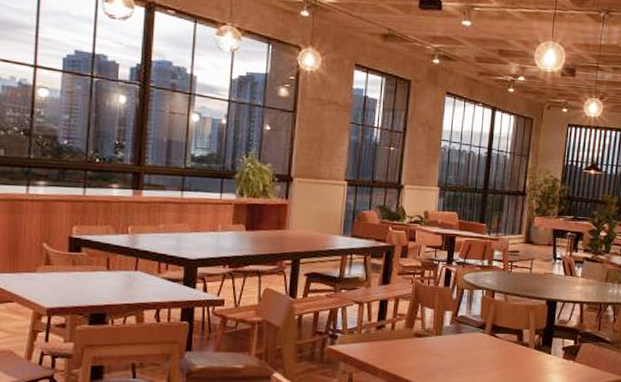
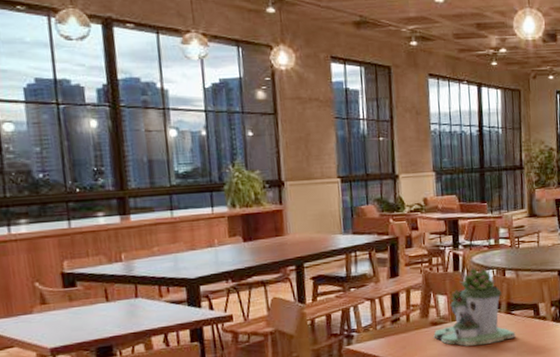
succulent planter: none [415,284,497,364] -> present [433,267,516,347]

